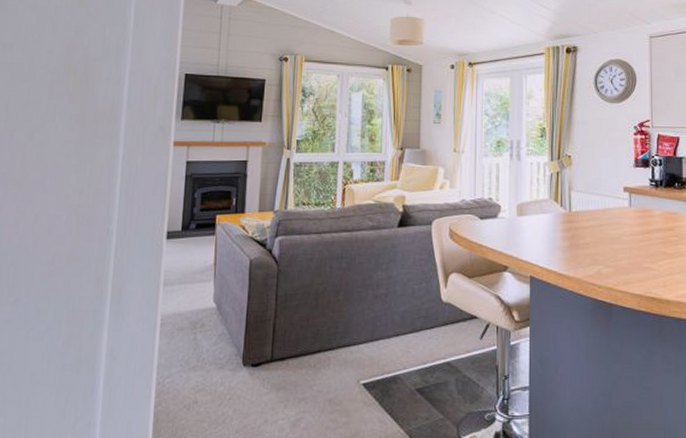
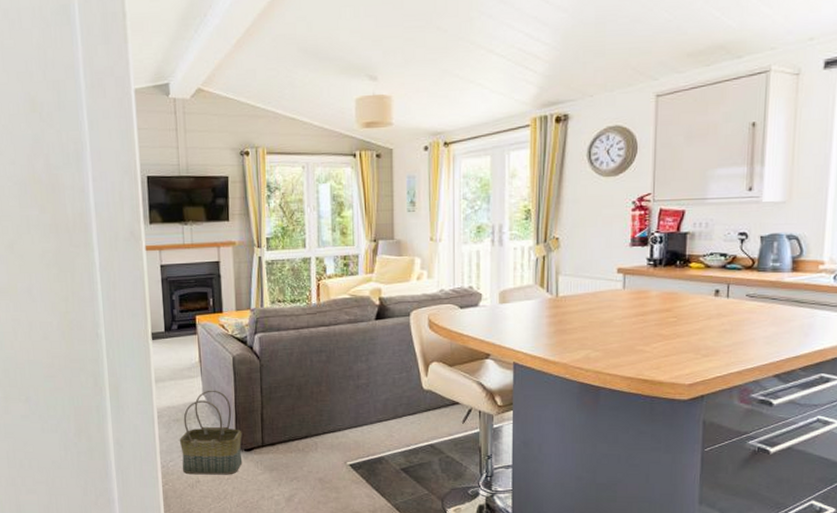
basket: none [179,296,251,395] -> present [179,390,243,475]

